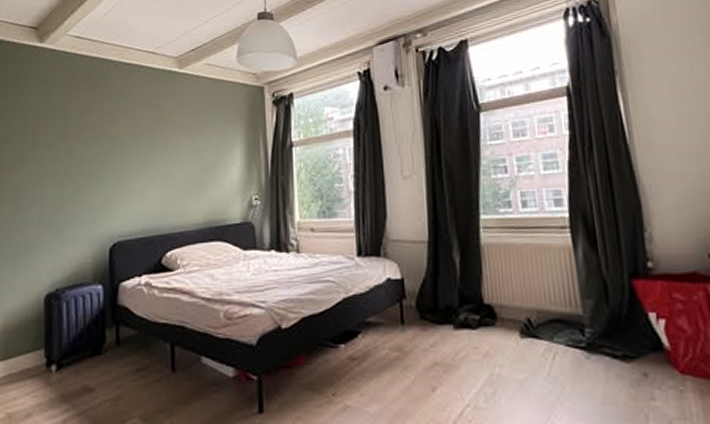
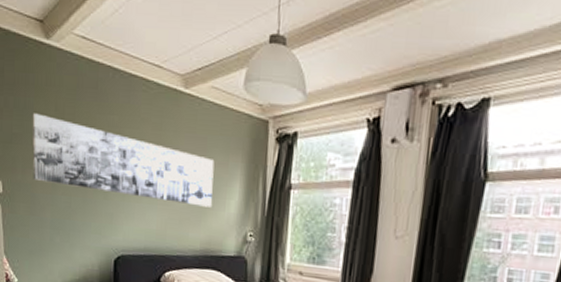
wall art: none [20,111,214,178] -> present [32,113,215,208]

